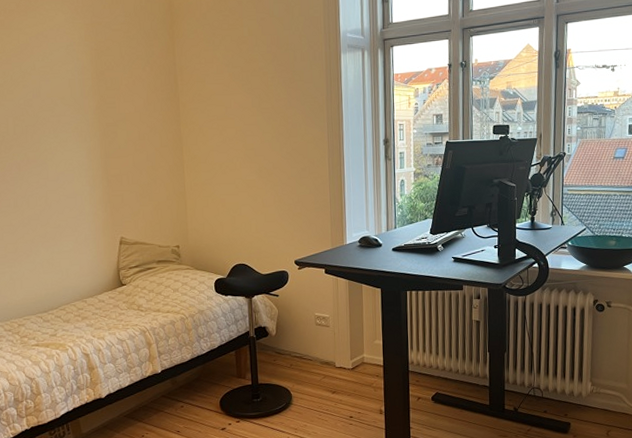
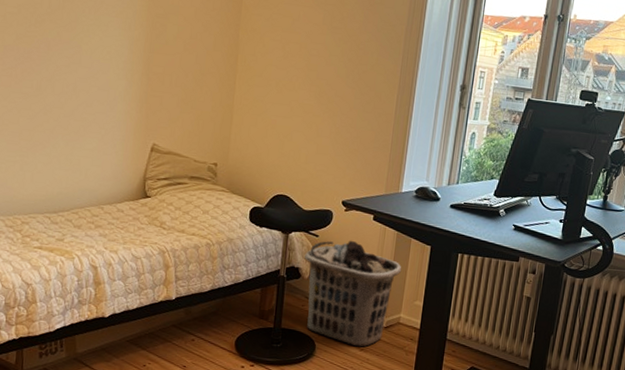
clothes hamper: none [269,294,358,391] -> present [304,240,402,347]

